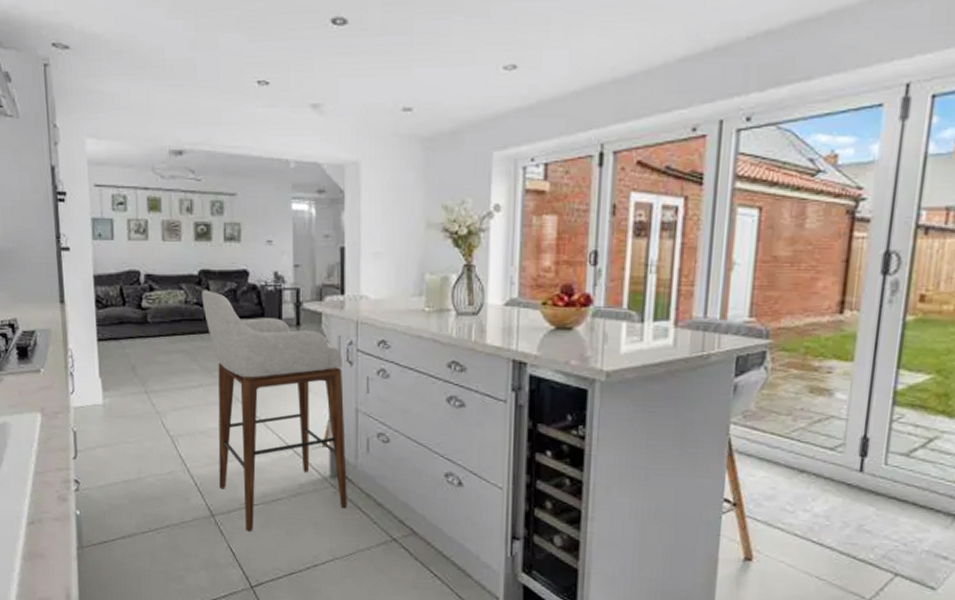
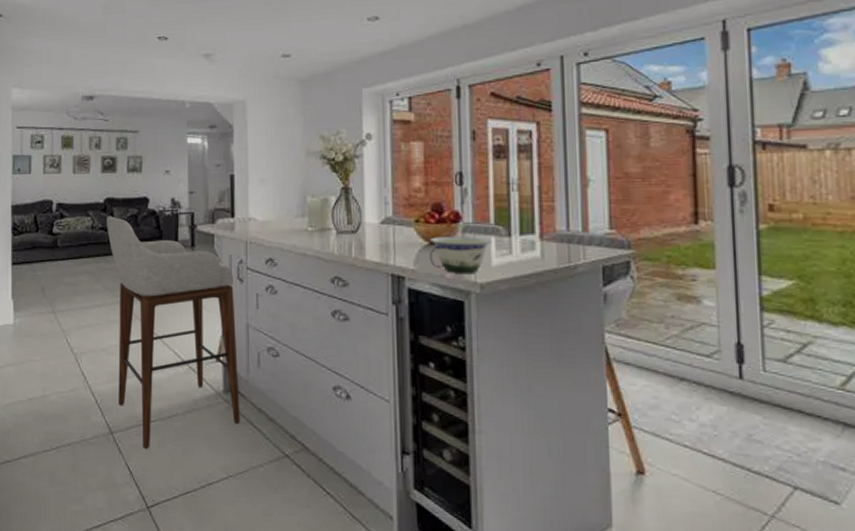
bowl: none [554,321,623,360] -> present [429,237,492,273]

